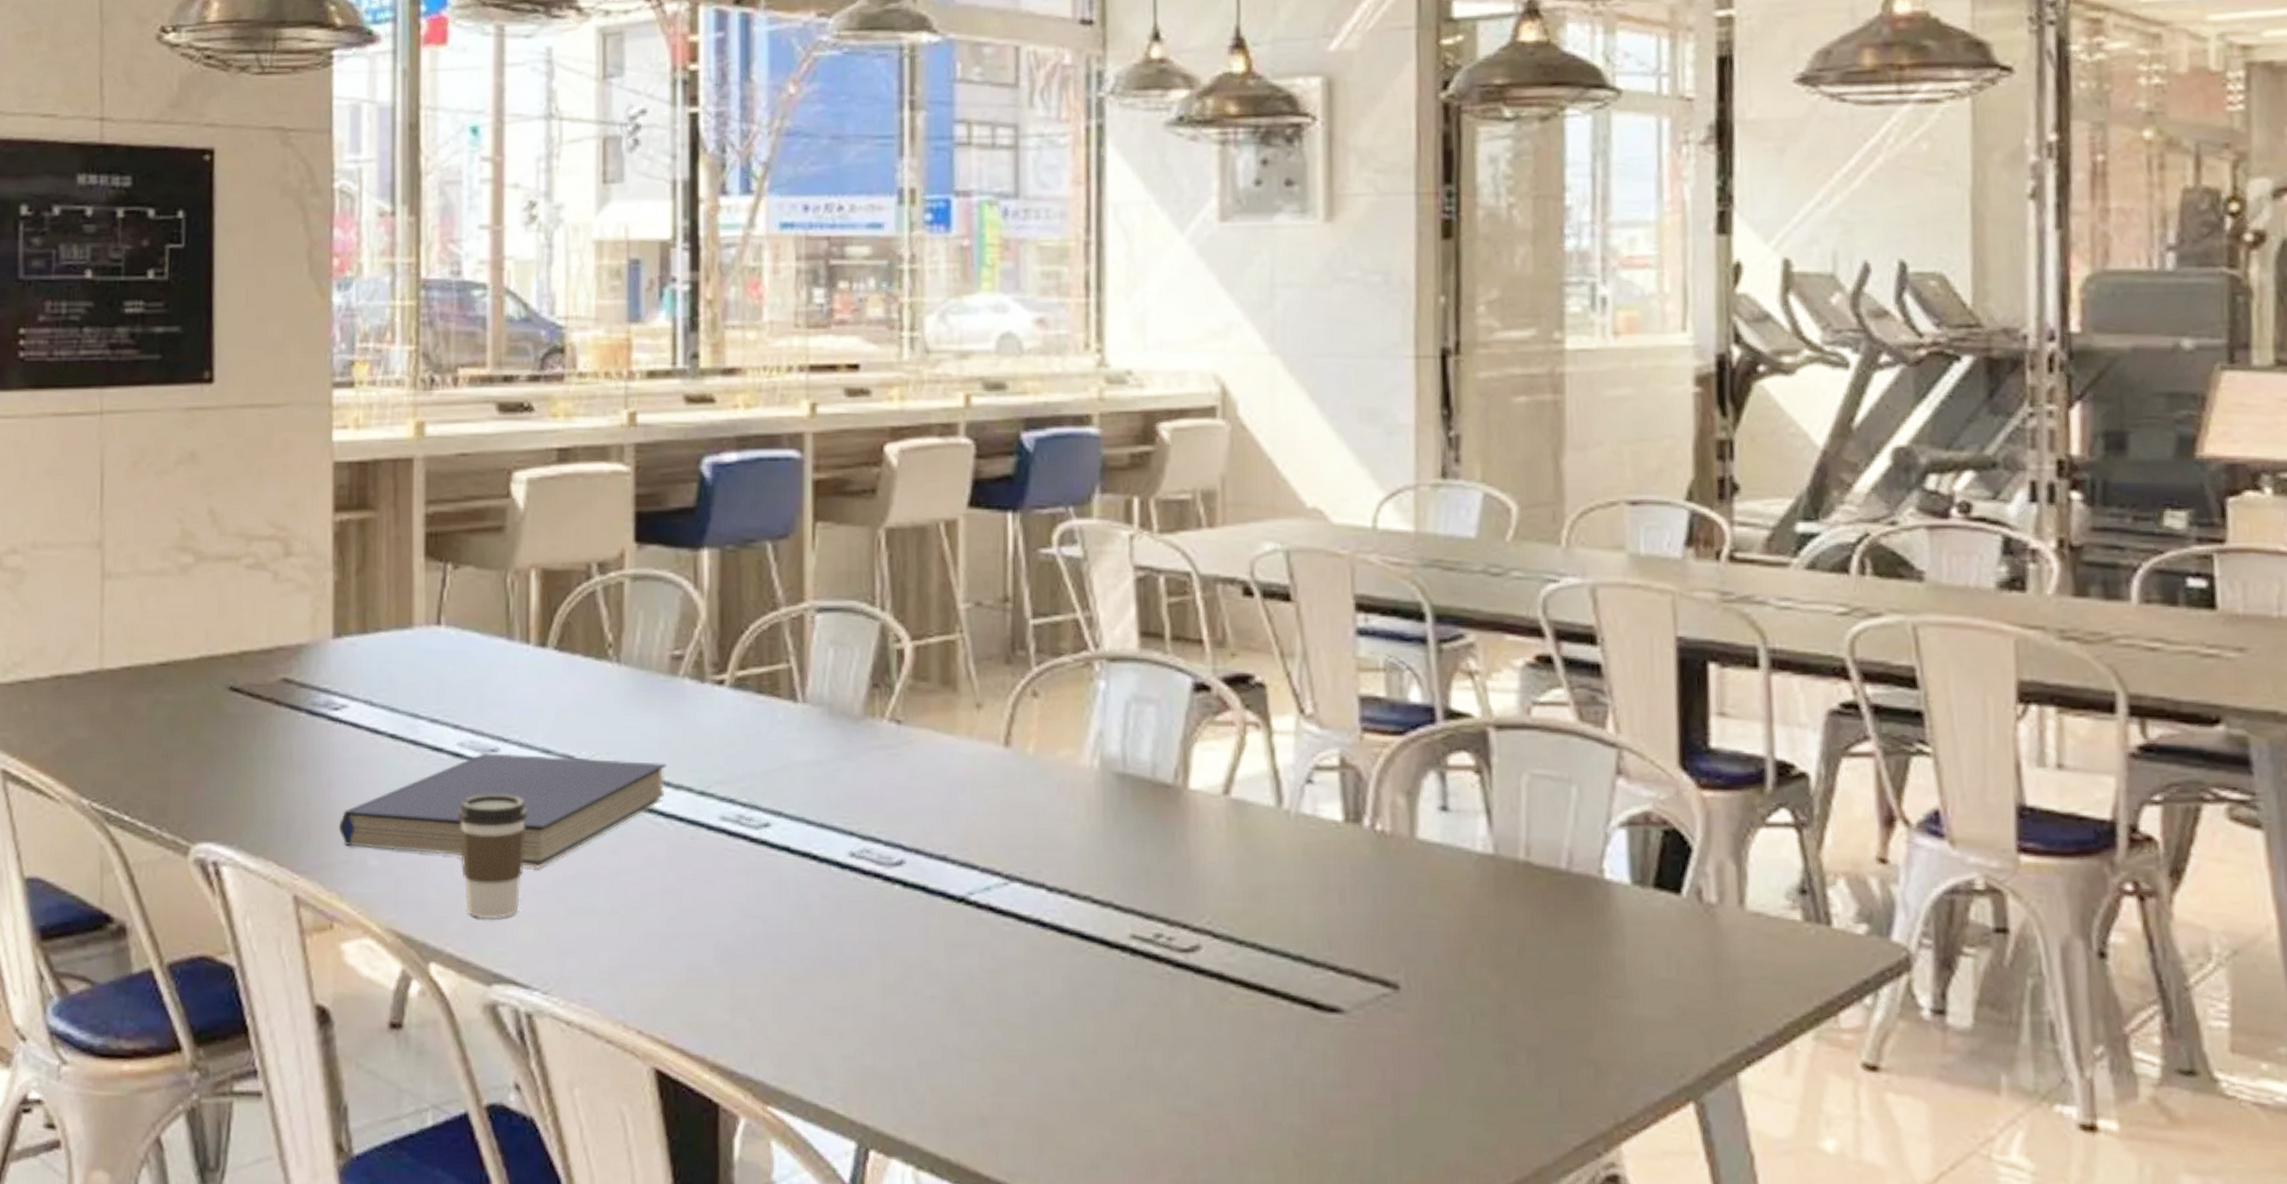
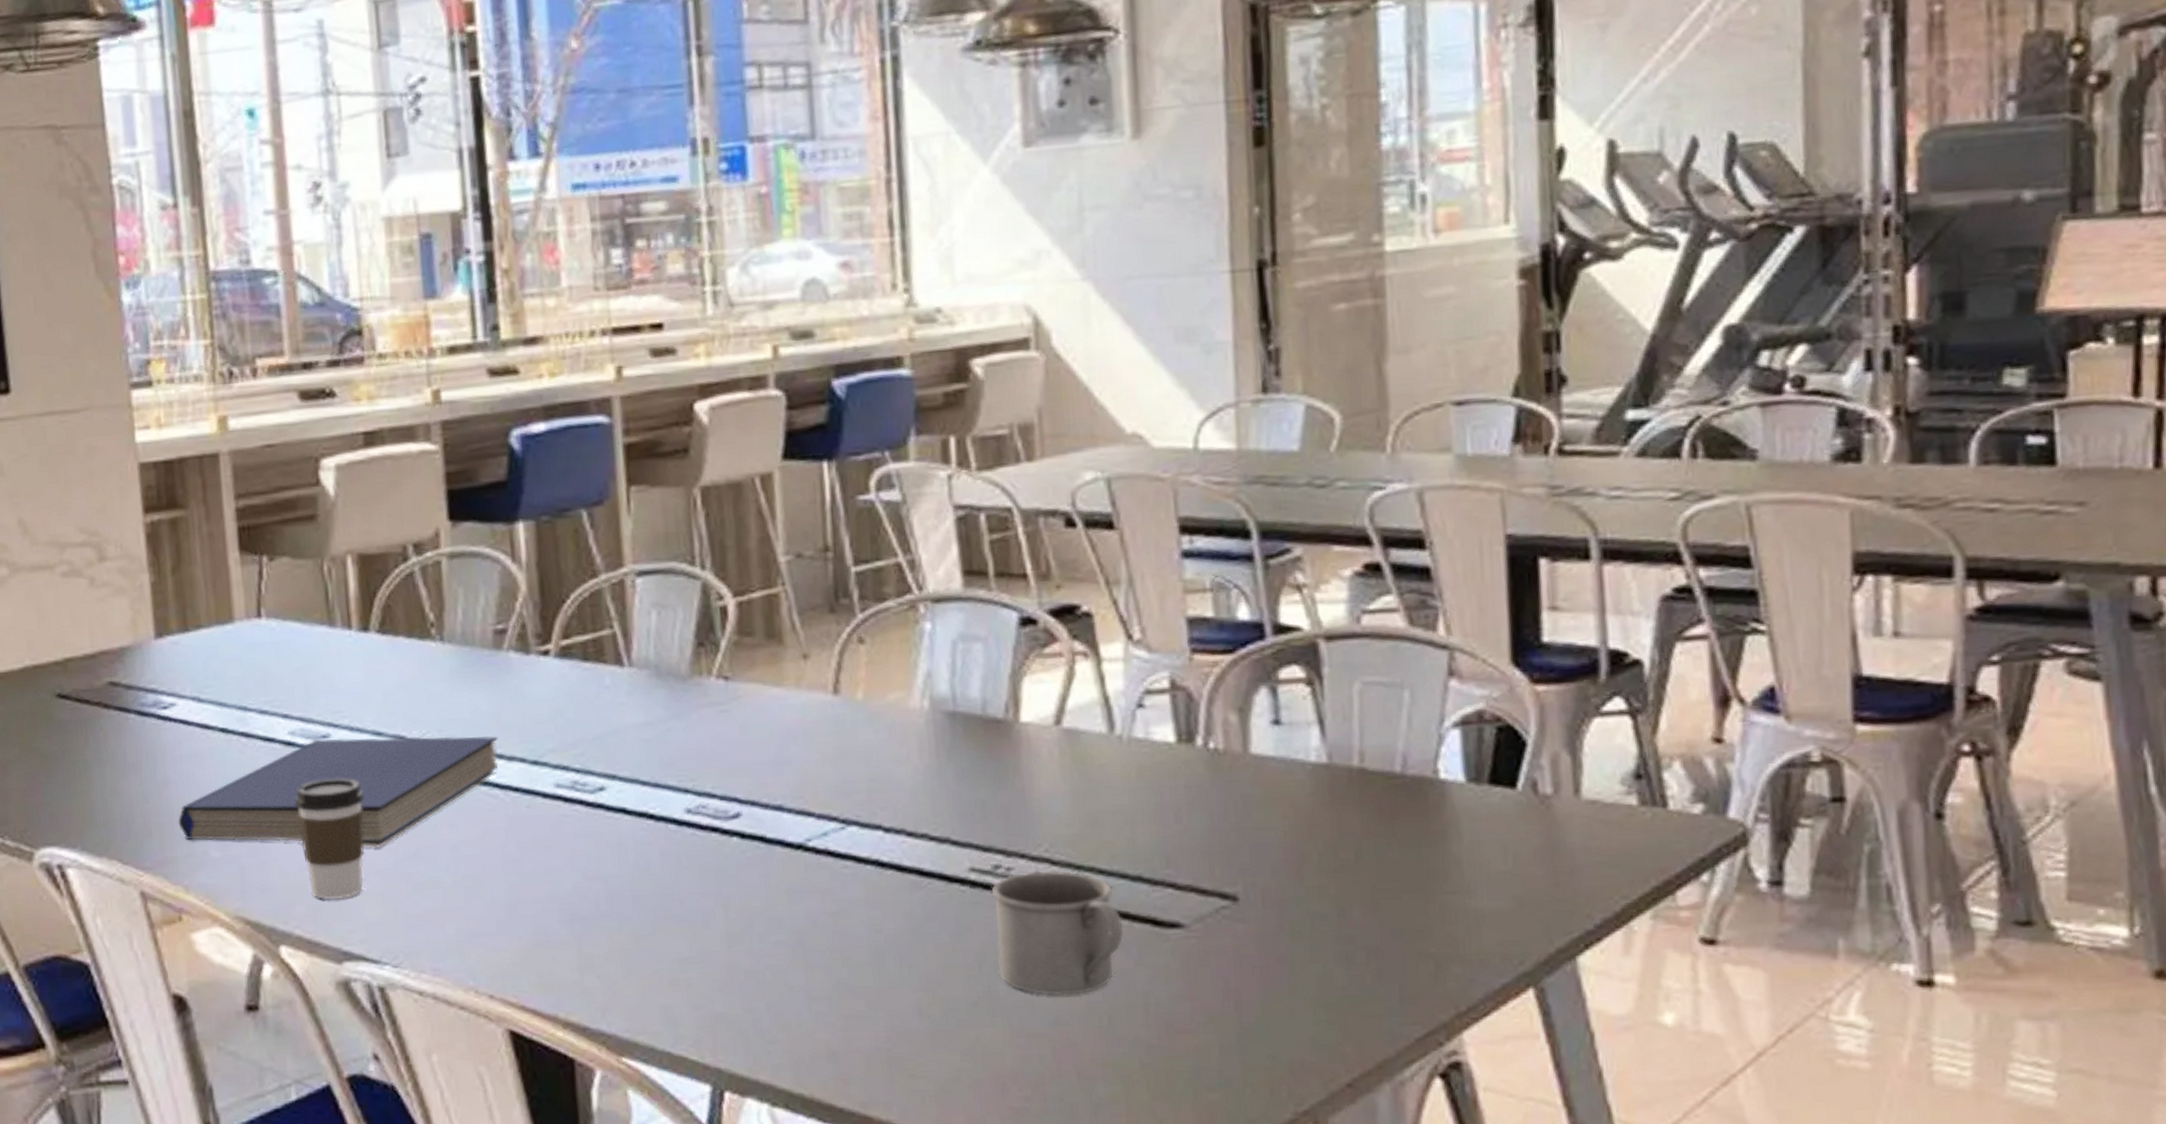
mug: none [1151,944,1283,1075] -> present [991,871,1124,995]

